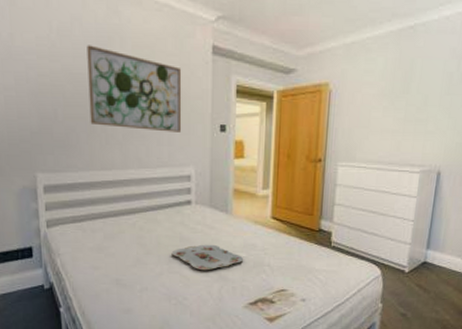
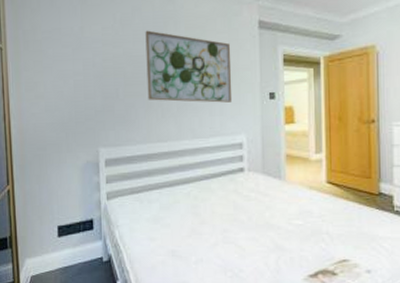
serving tray: present [171,244,243,271] -> none [226,212,300,240]

